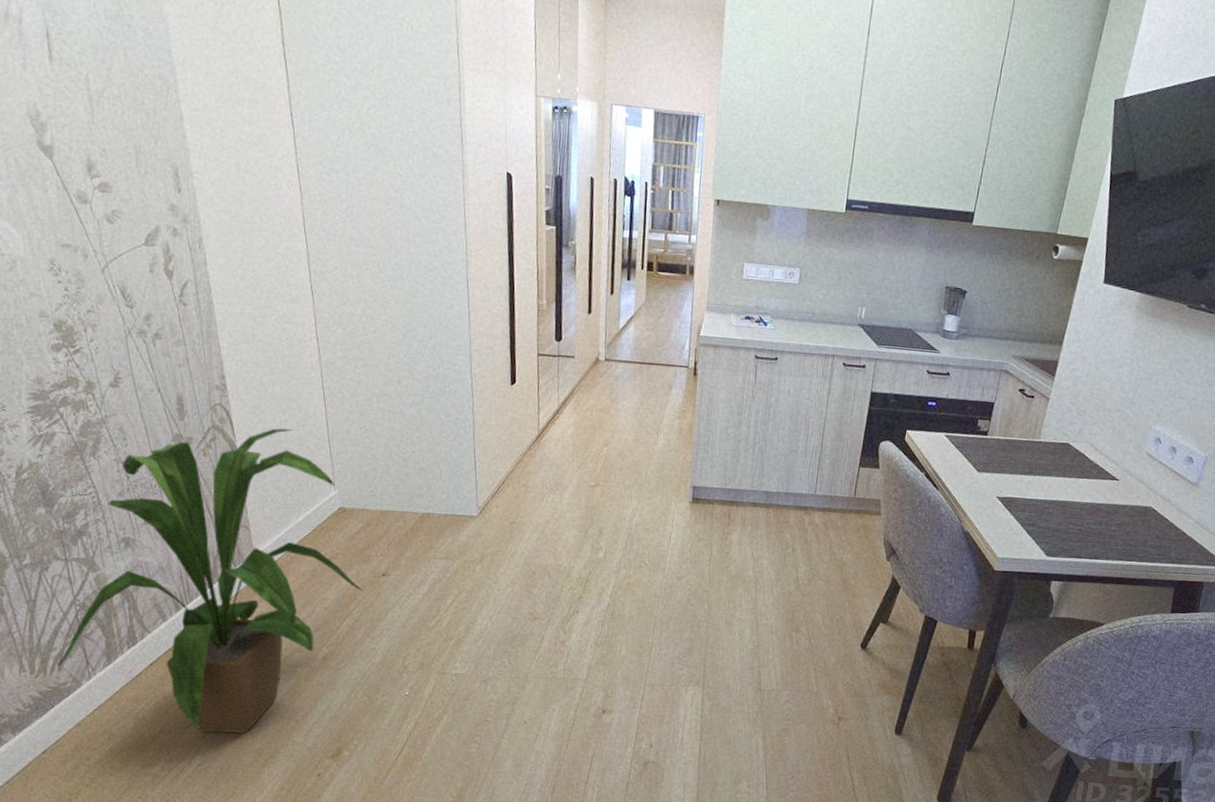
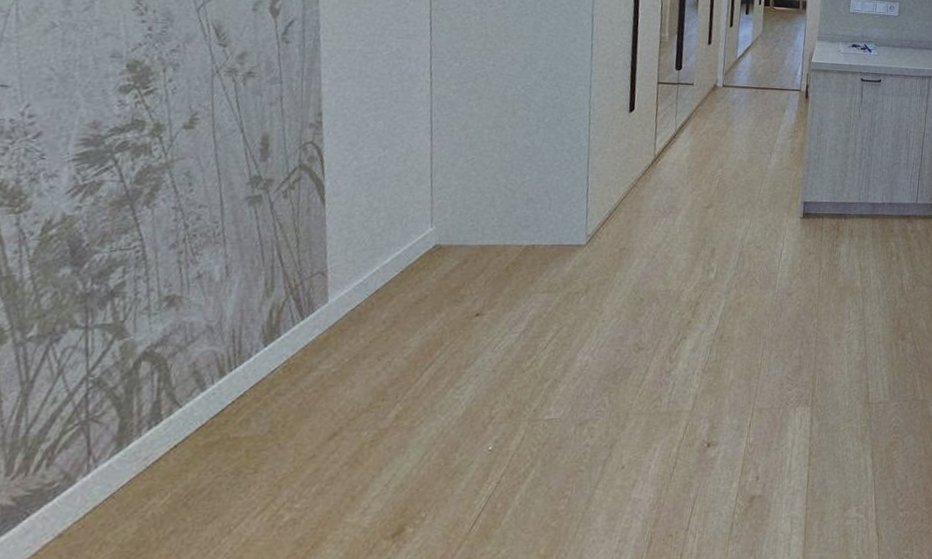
house plant: present [56,428,363,734] -> none [45,164,451,525]

